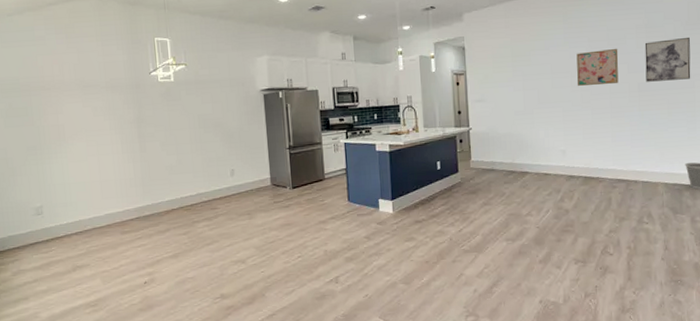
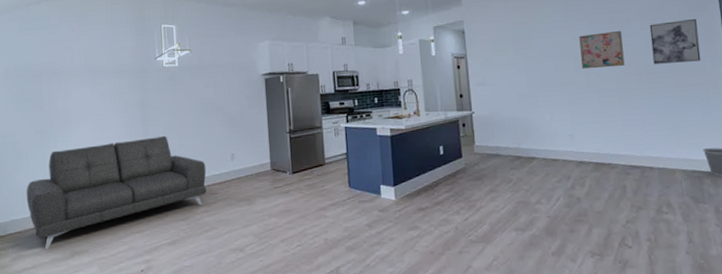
sofa: none [22,151,208,264] -> present [26,135,207,250]

